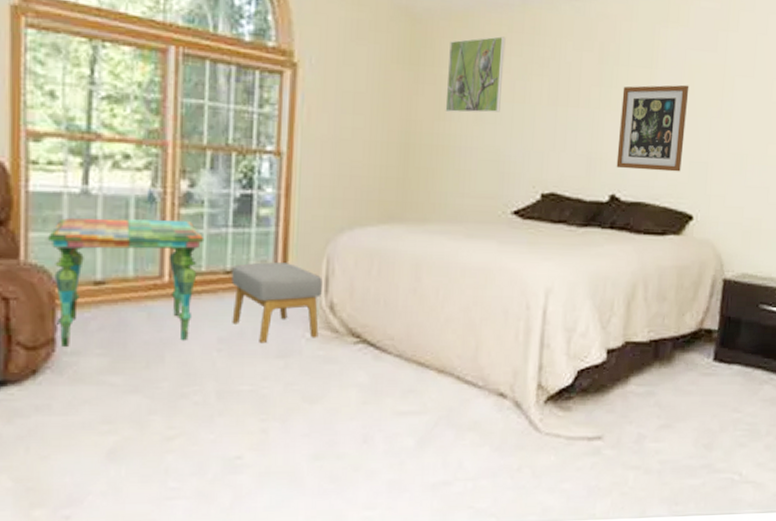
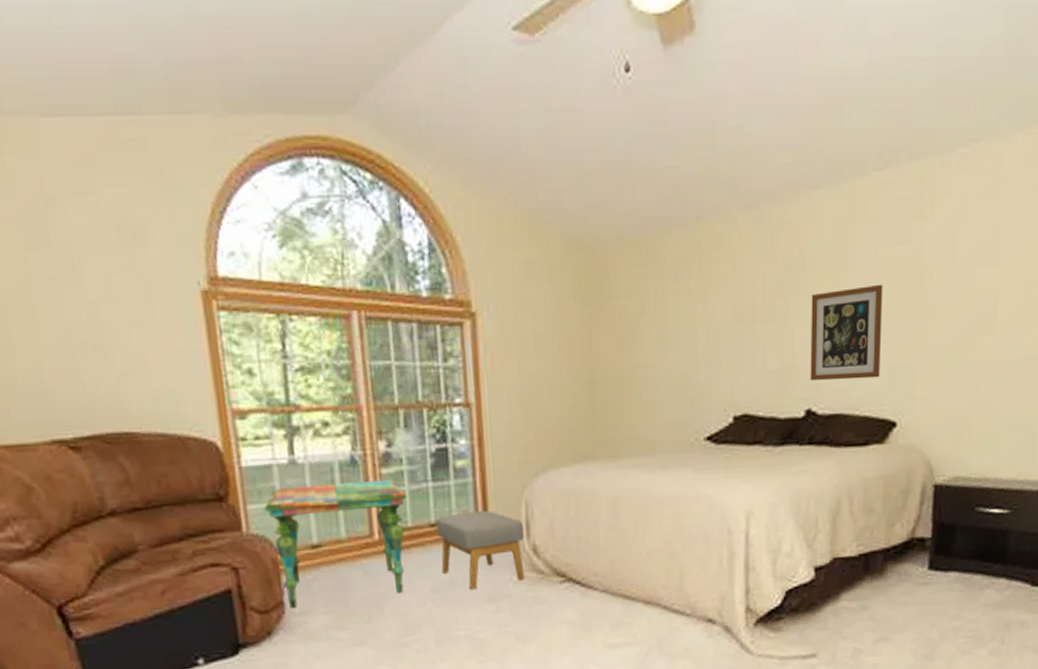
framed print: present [445,36,506,113] -> none [625,258,683,343]

